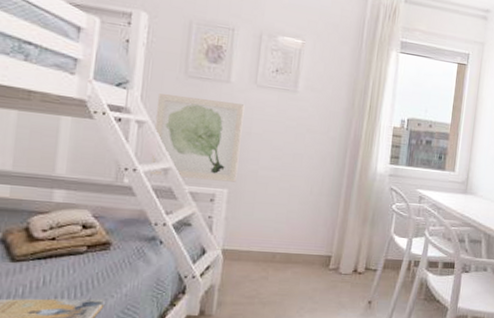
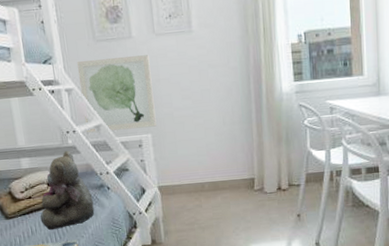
teddy bear: none [60,190,138,284] -> present [40,150,94,231]

